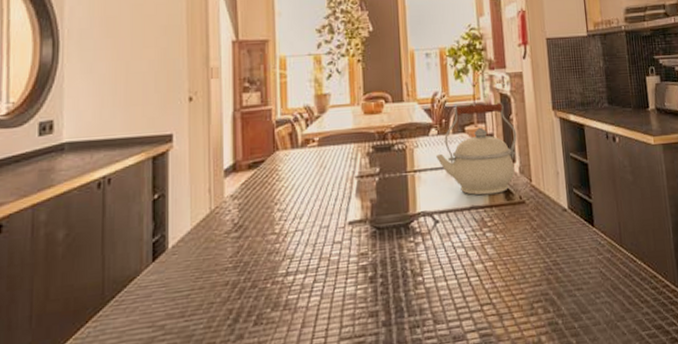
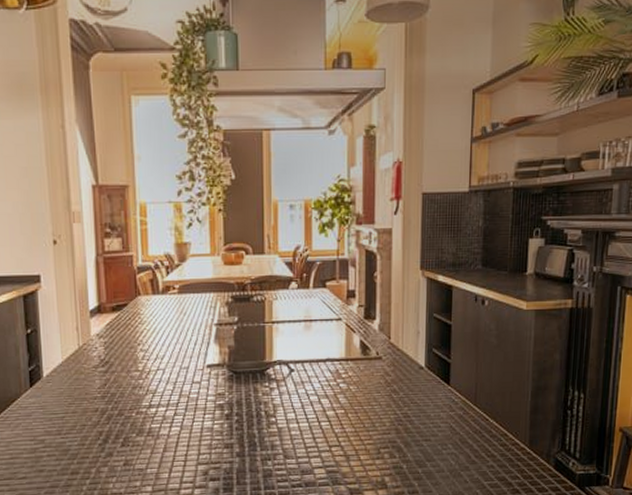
kettle: present [436,103,517,196] -> none [295,260,380,349]

